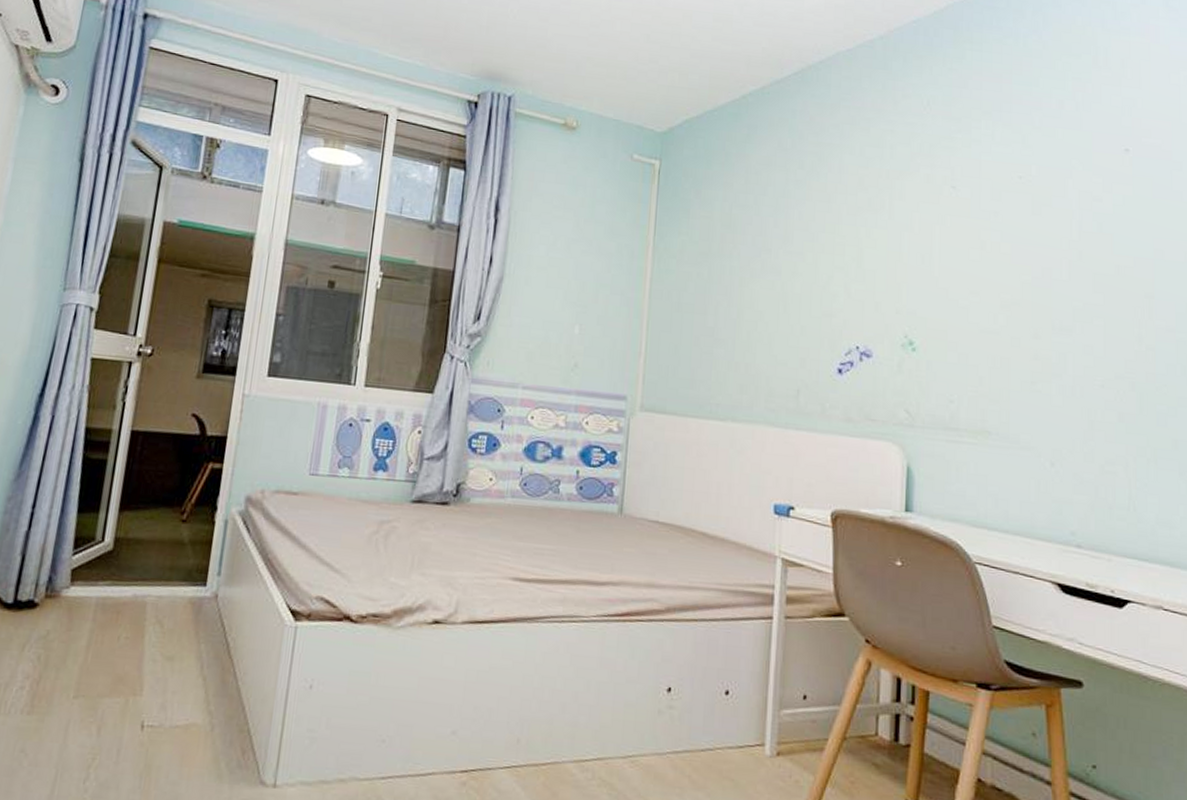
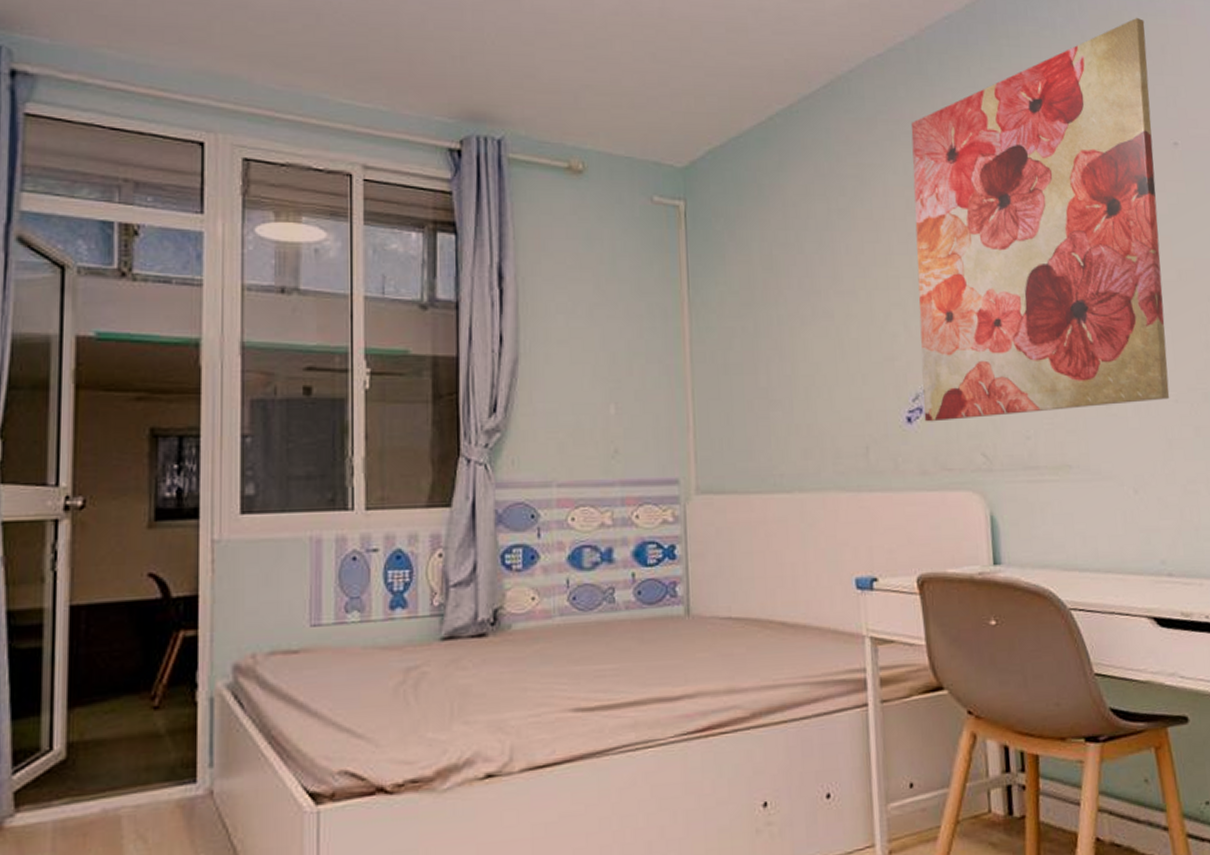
wall art: none [854,32,1107,384] -> present [910,17,1170,422]

